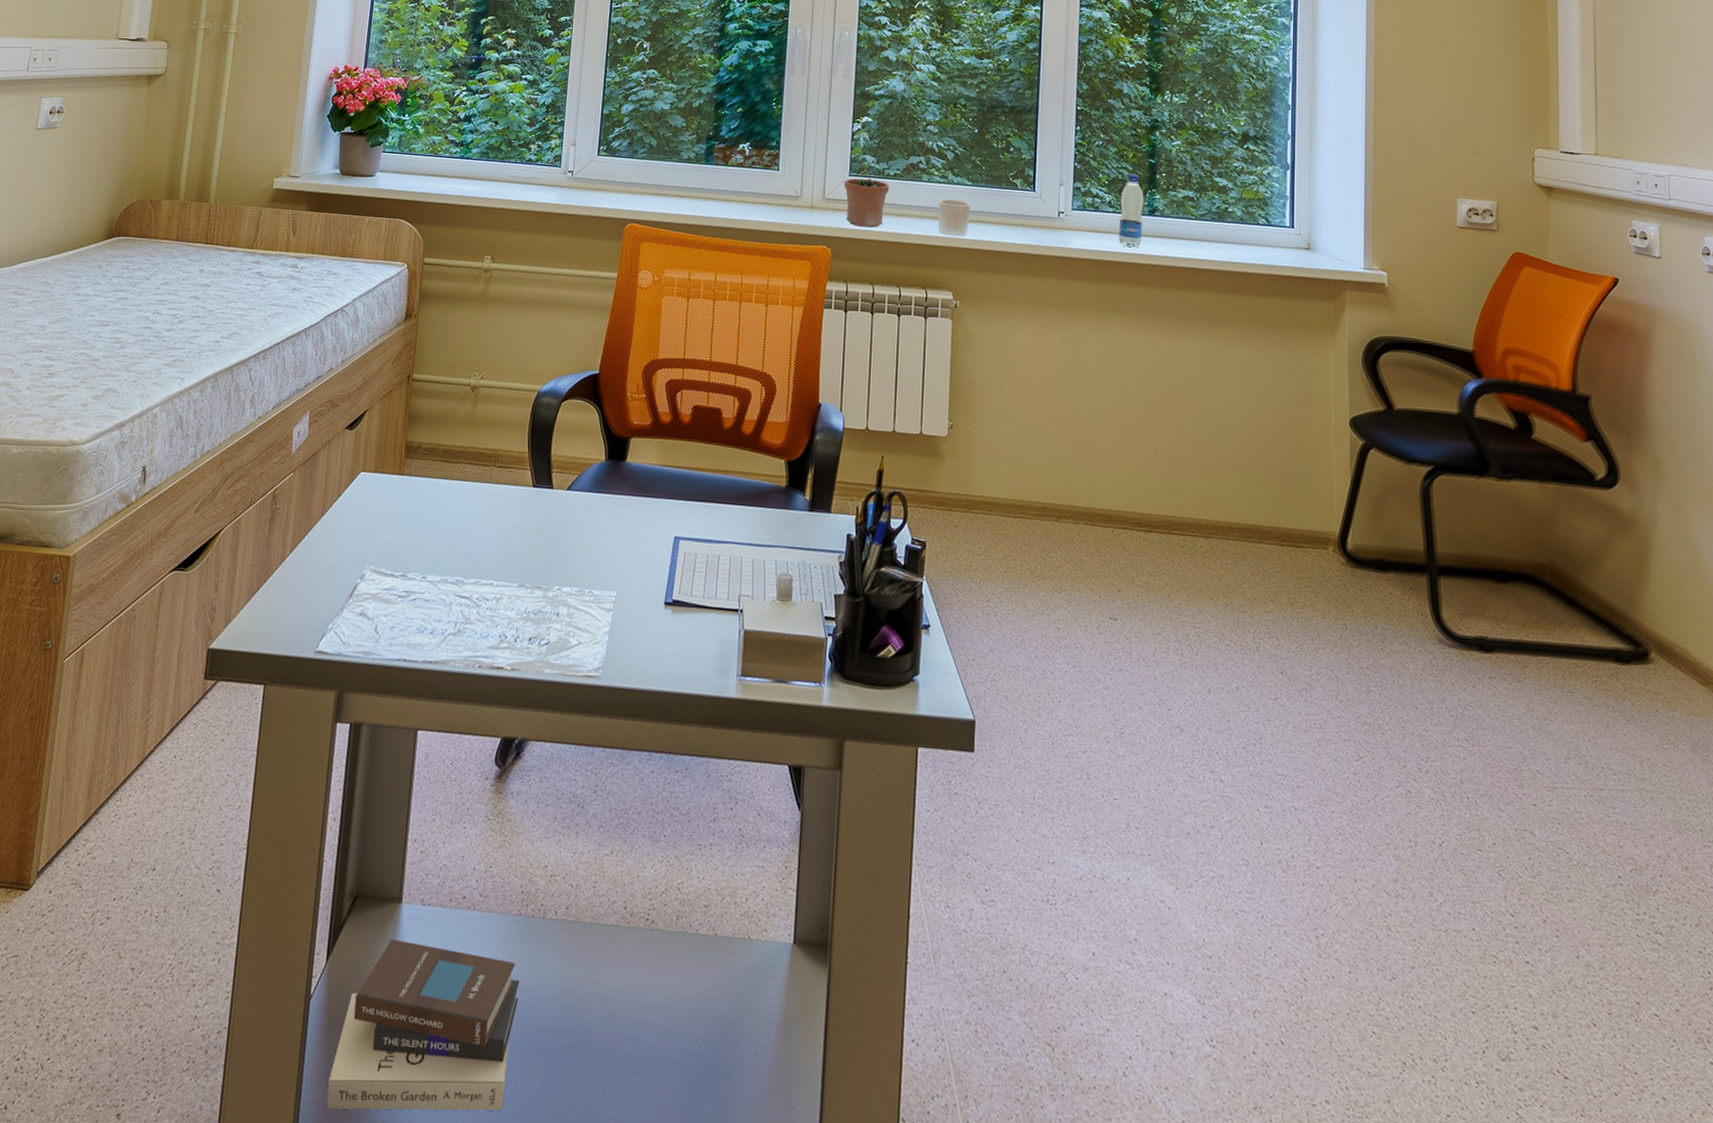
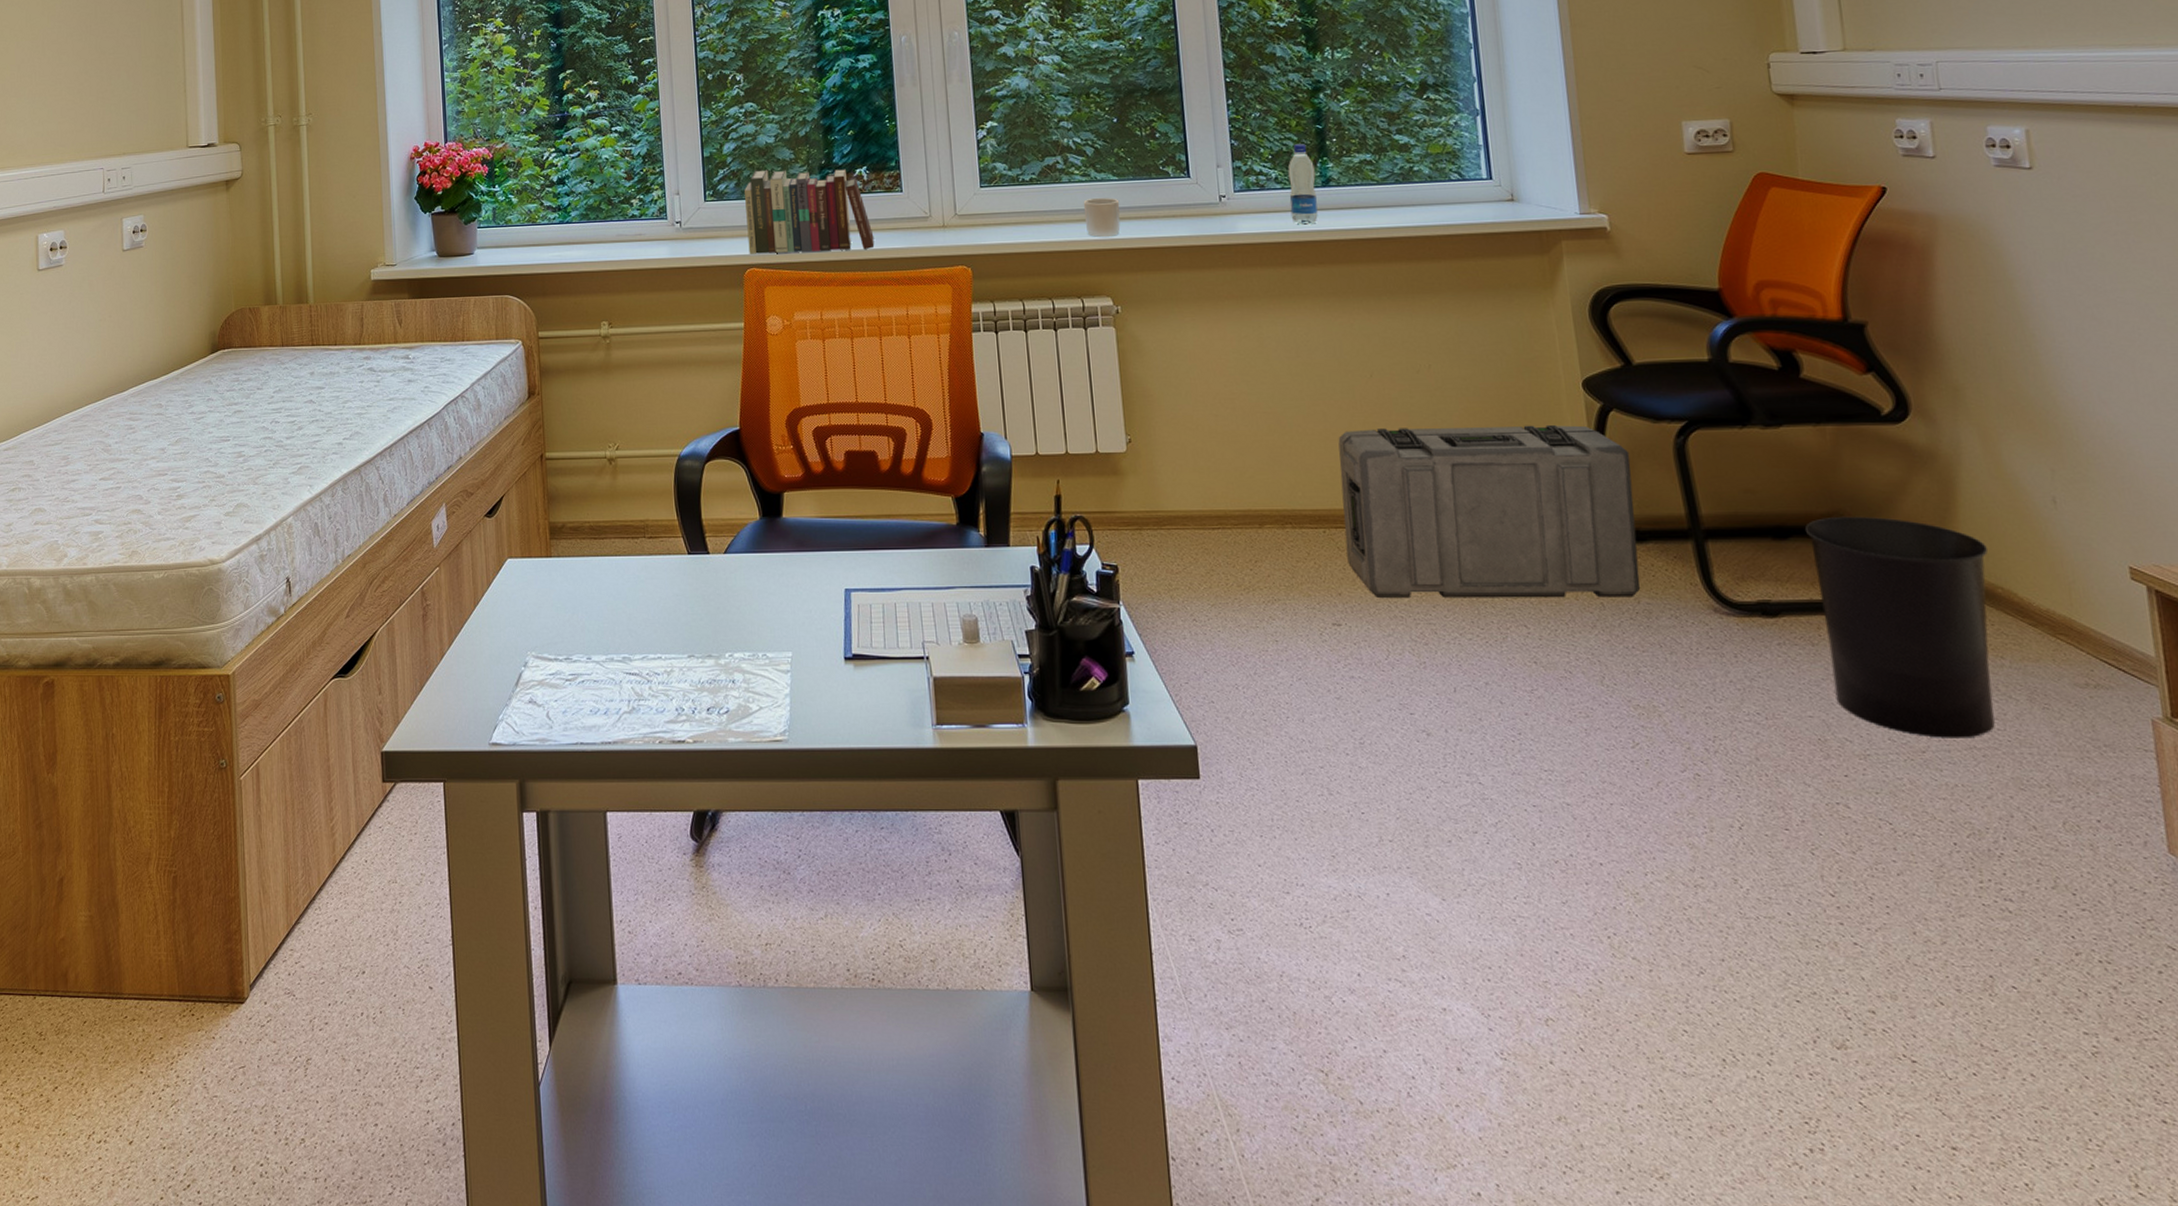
books: present [326,939,520,1111] -> none [570,1021,751,1190]
books: none [631,132,748,219] -> present [745,169,875,254]
planter: present [844,178,890,229] -> none [975,187,1027,241]
suitcase: none [1130,440,1383,622] -> present [1338,424,1641,598]
waste bin: none [1523,567,1672,781] -> present [1805,516,1995,738]

